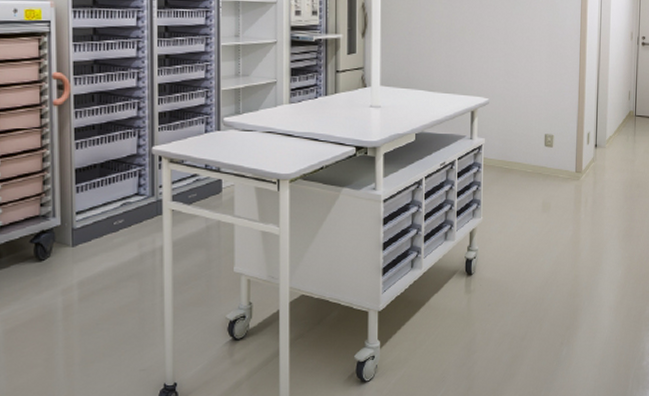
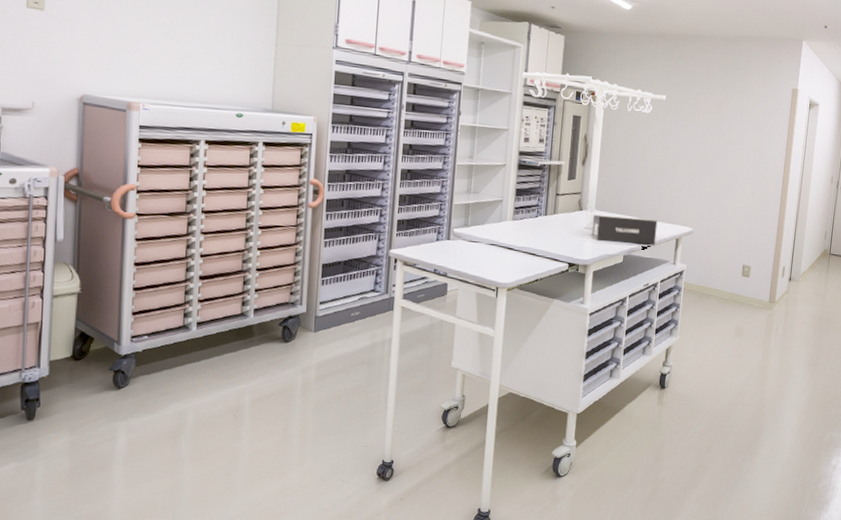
box: none [378,91,450,121] -> present [591,214,658,246]

